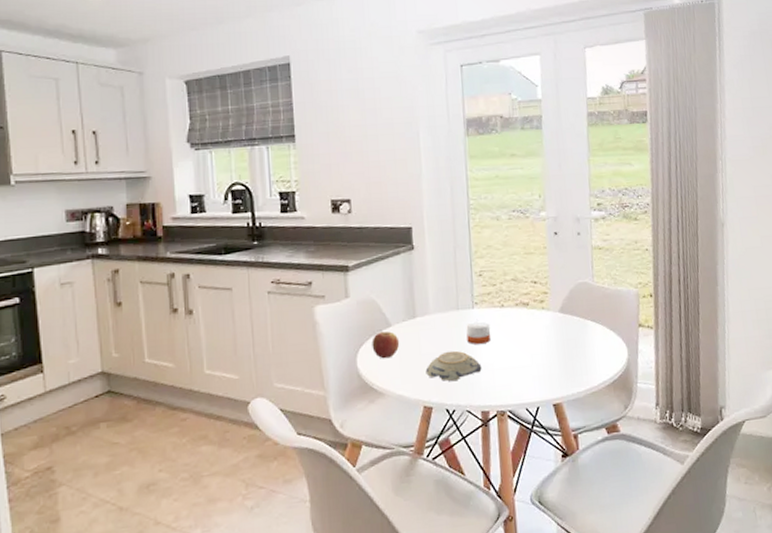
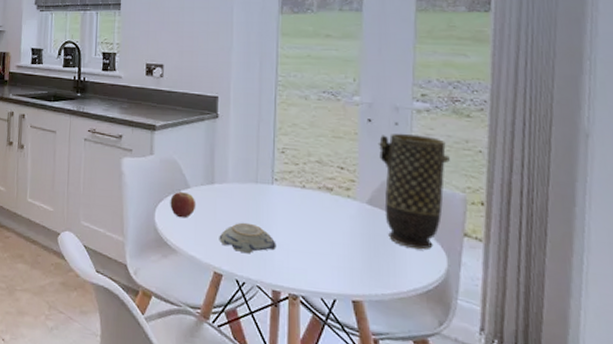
candle: present [466,321,491,344] -> none [264,198,289,222]
vase: none [564,241,624,346] -> present [378,133,450,250]

